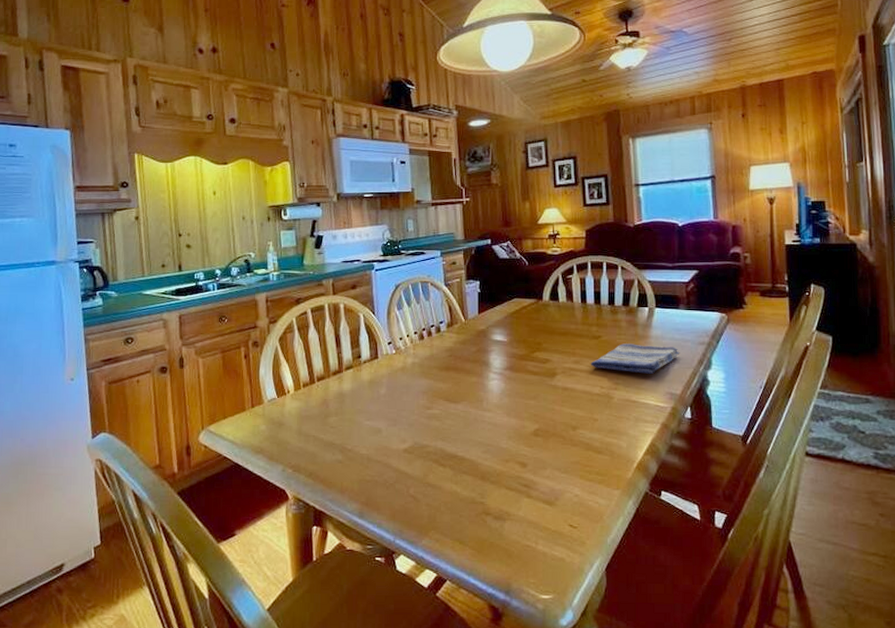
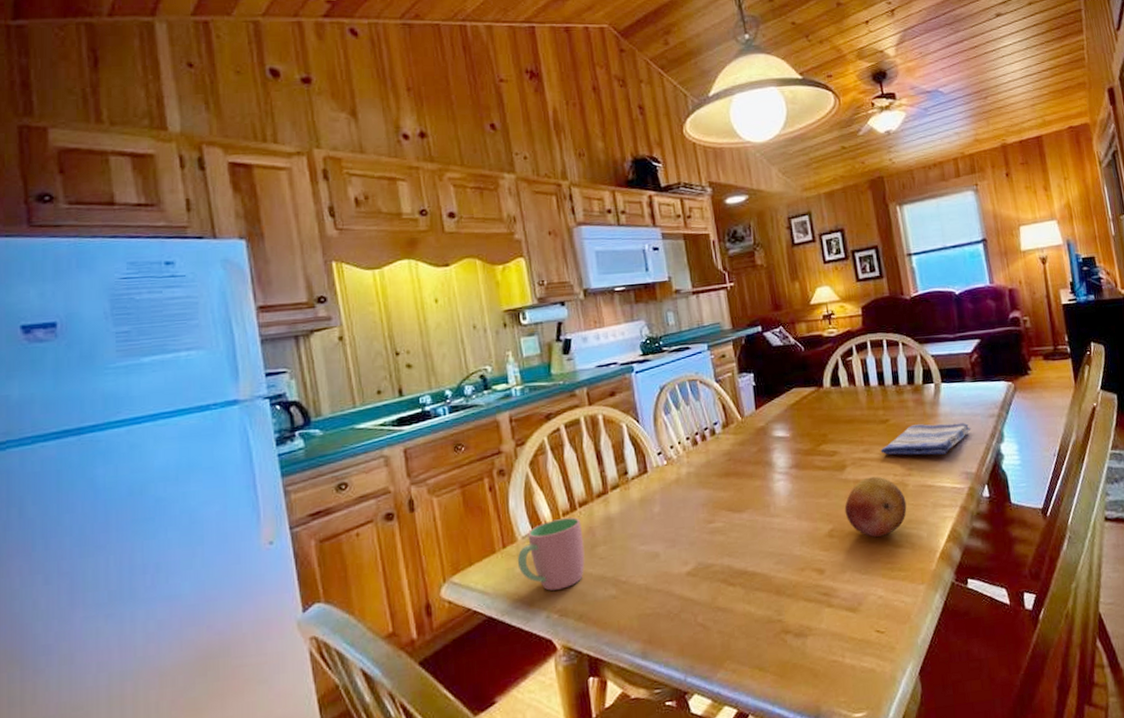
cup: none [262,389,319,449] -> present [517,517,585,591]
fruit: none [551,386,610,442] -> present [844,476,907,538]

